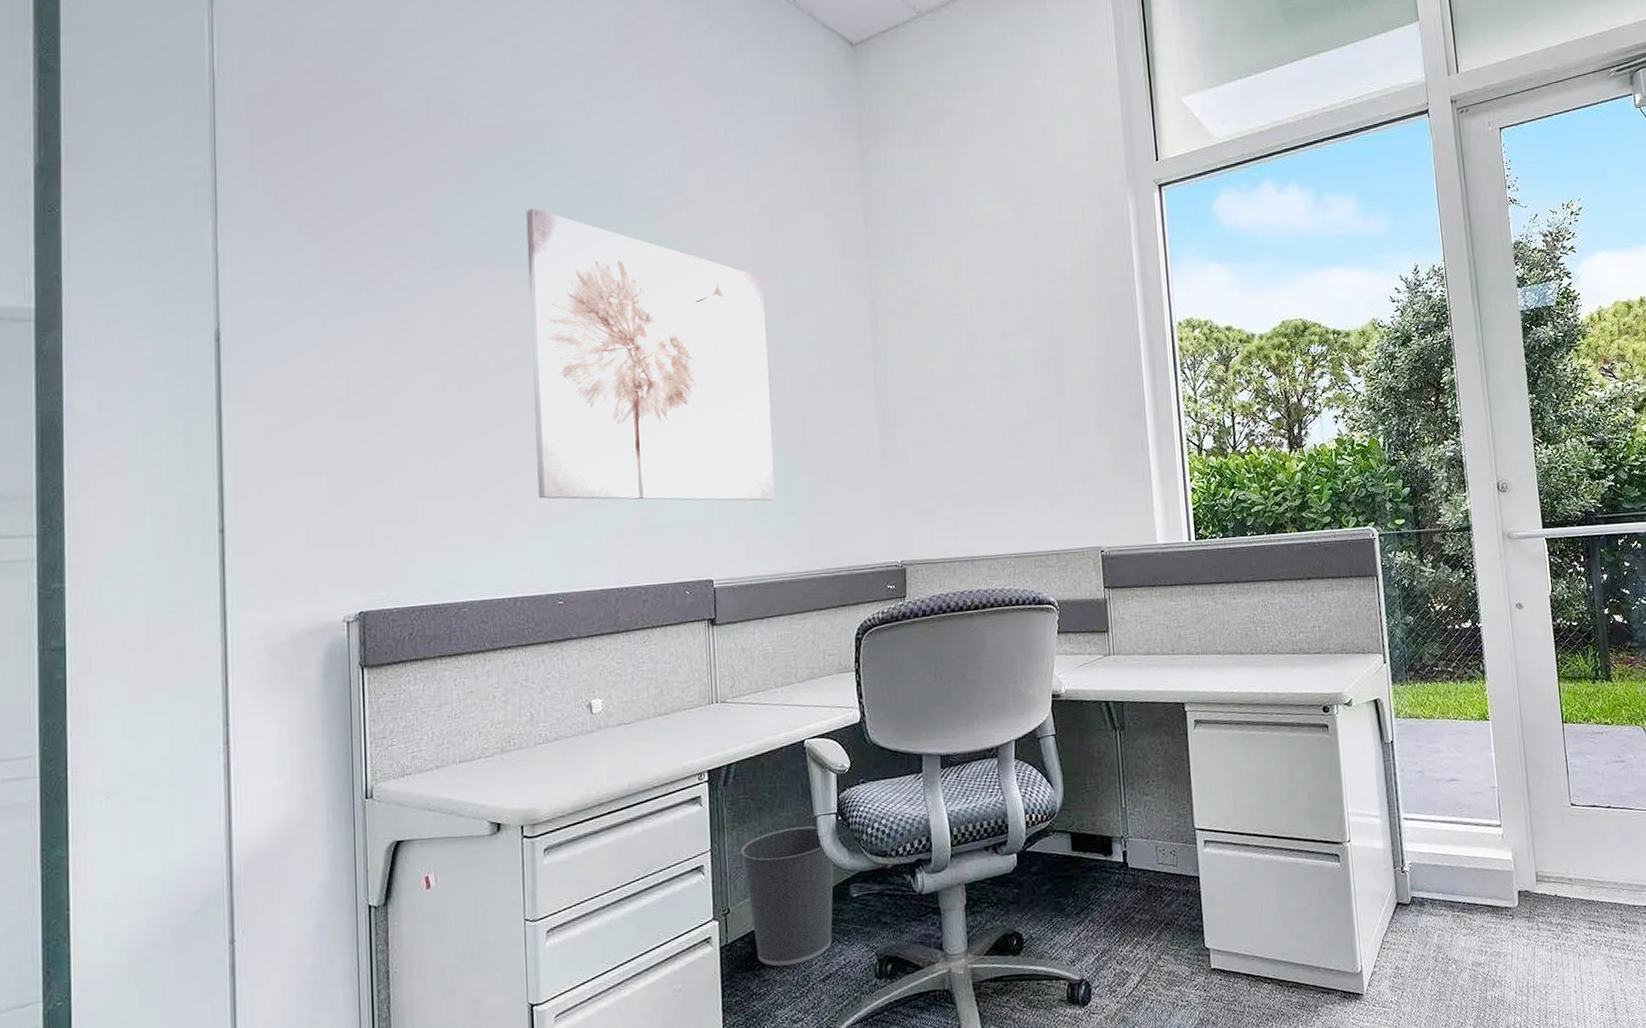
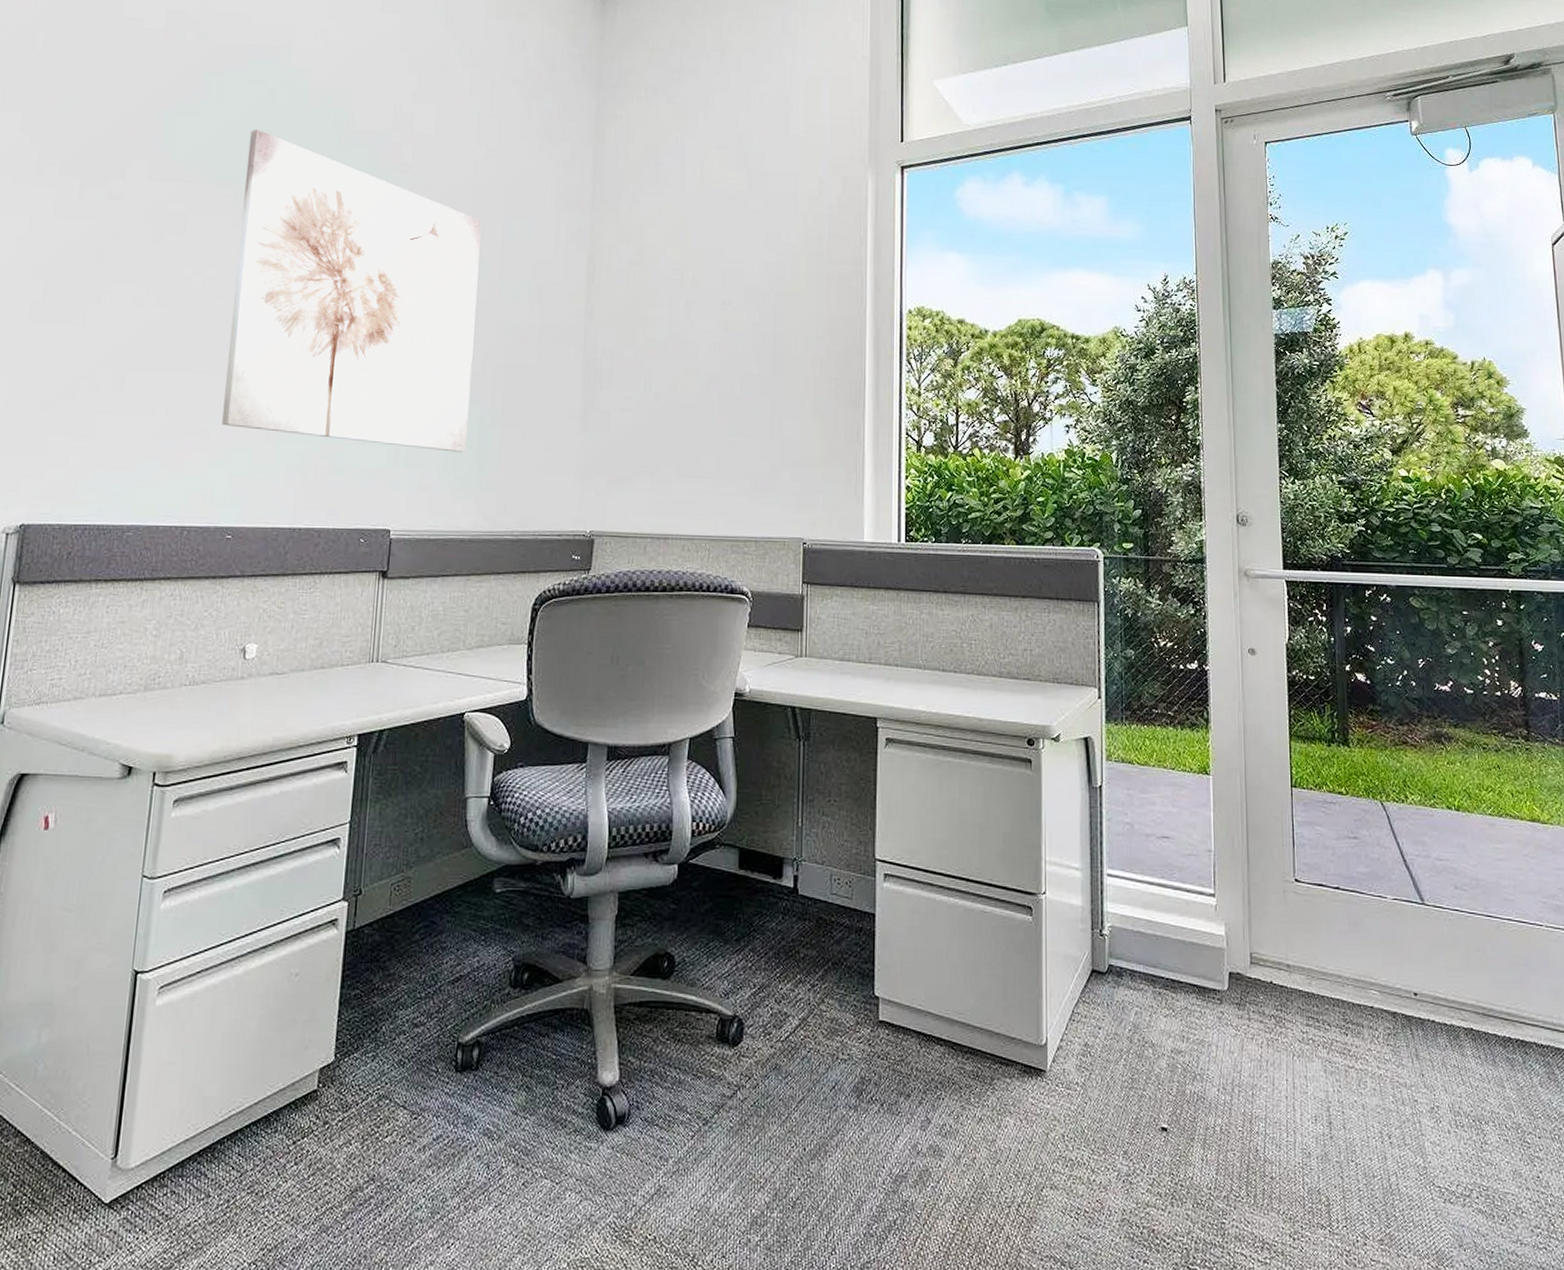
wastebasket: present [741,826,834,967] -> none [382,807,479,961]

